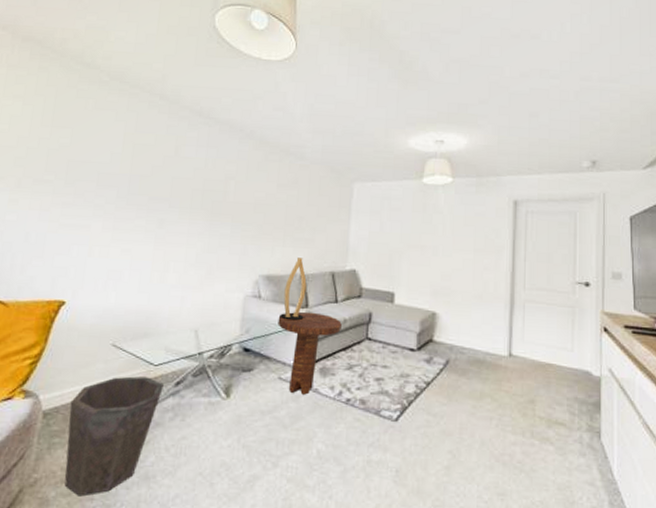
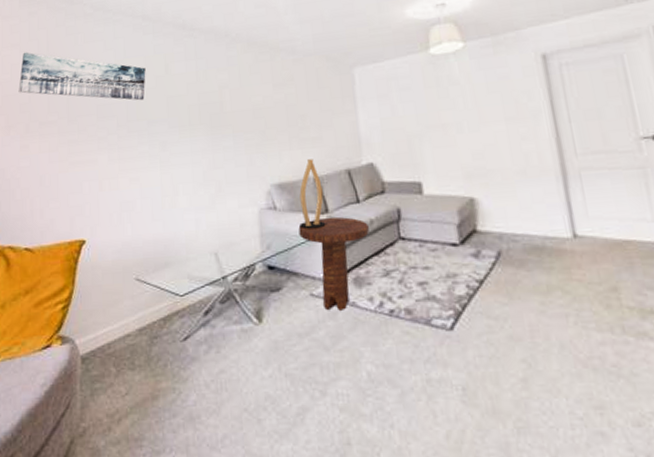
wall art: none [15,106,155,176] -> present [18,52,146,101]
waste bin: present [64,376,165,496] -> none [105,309,194,444]

